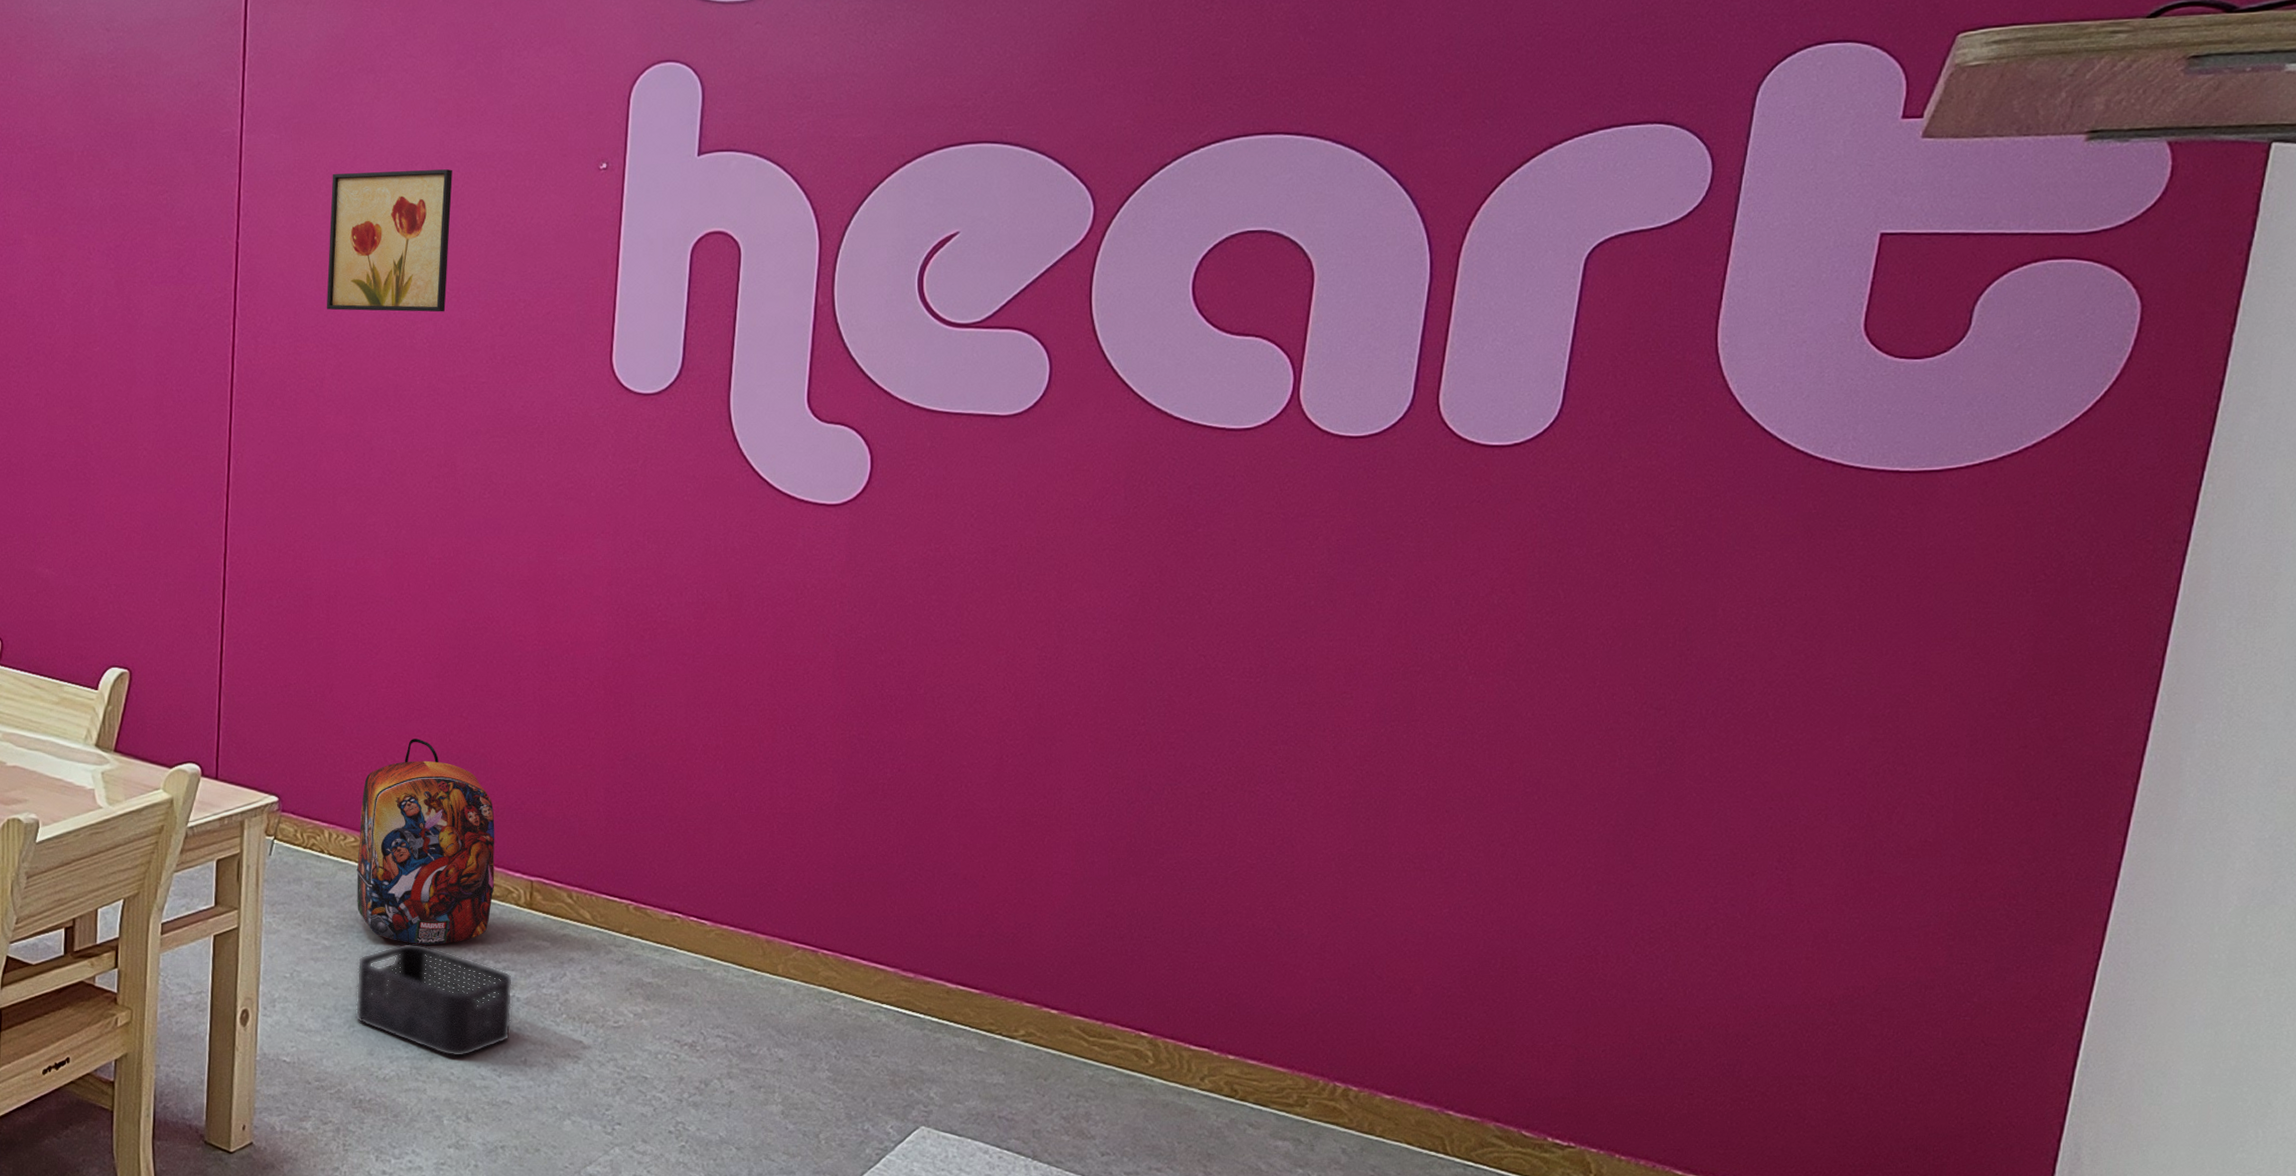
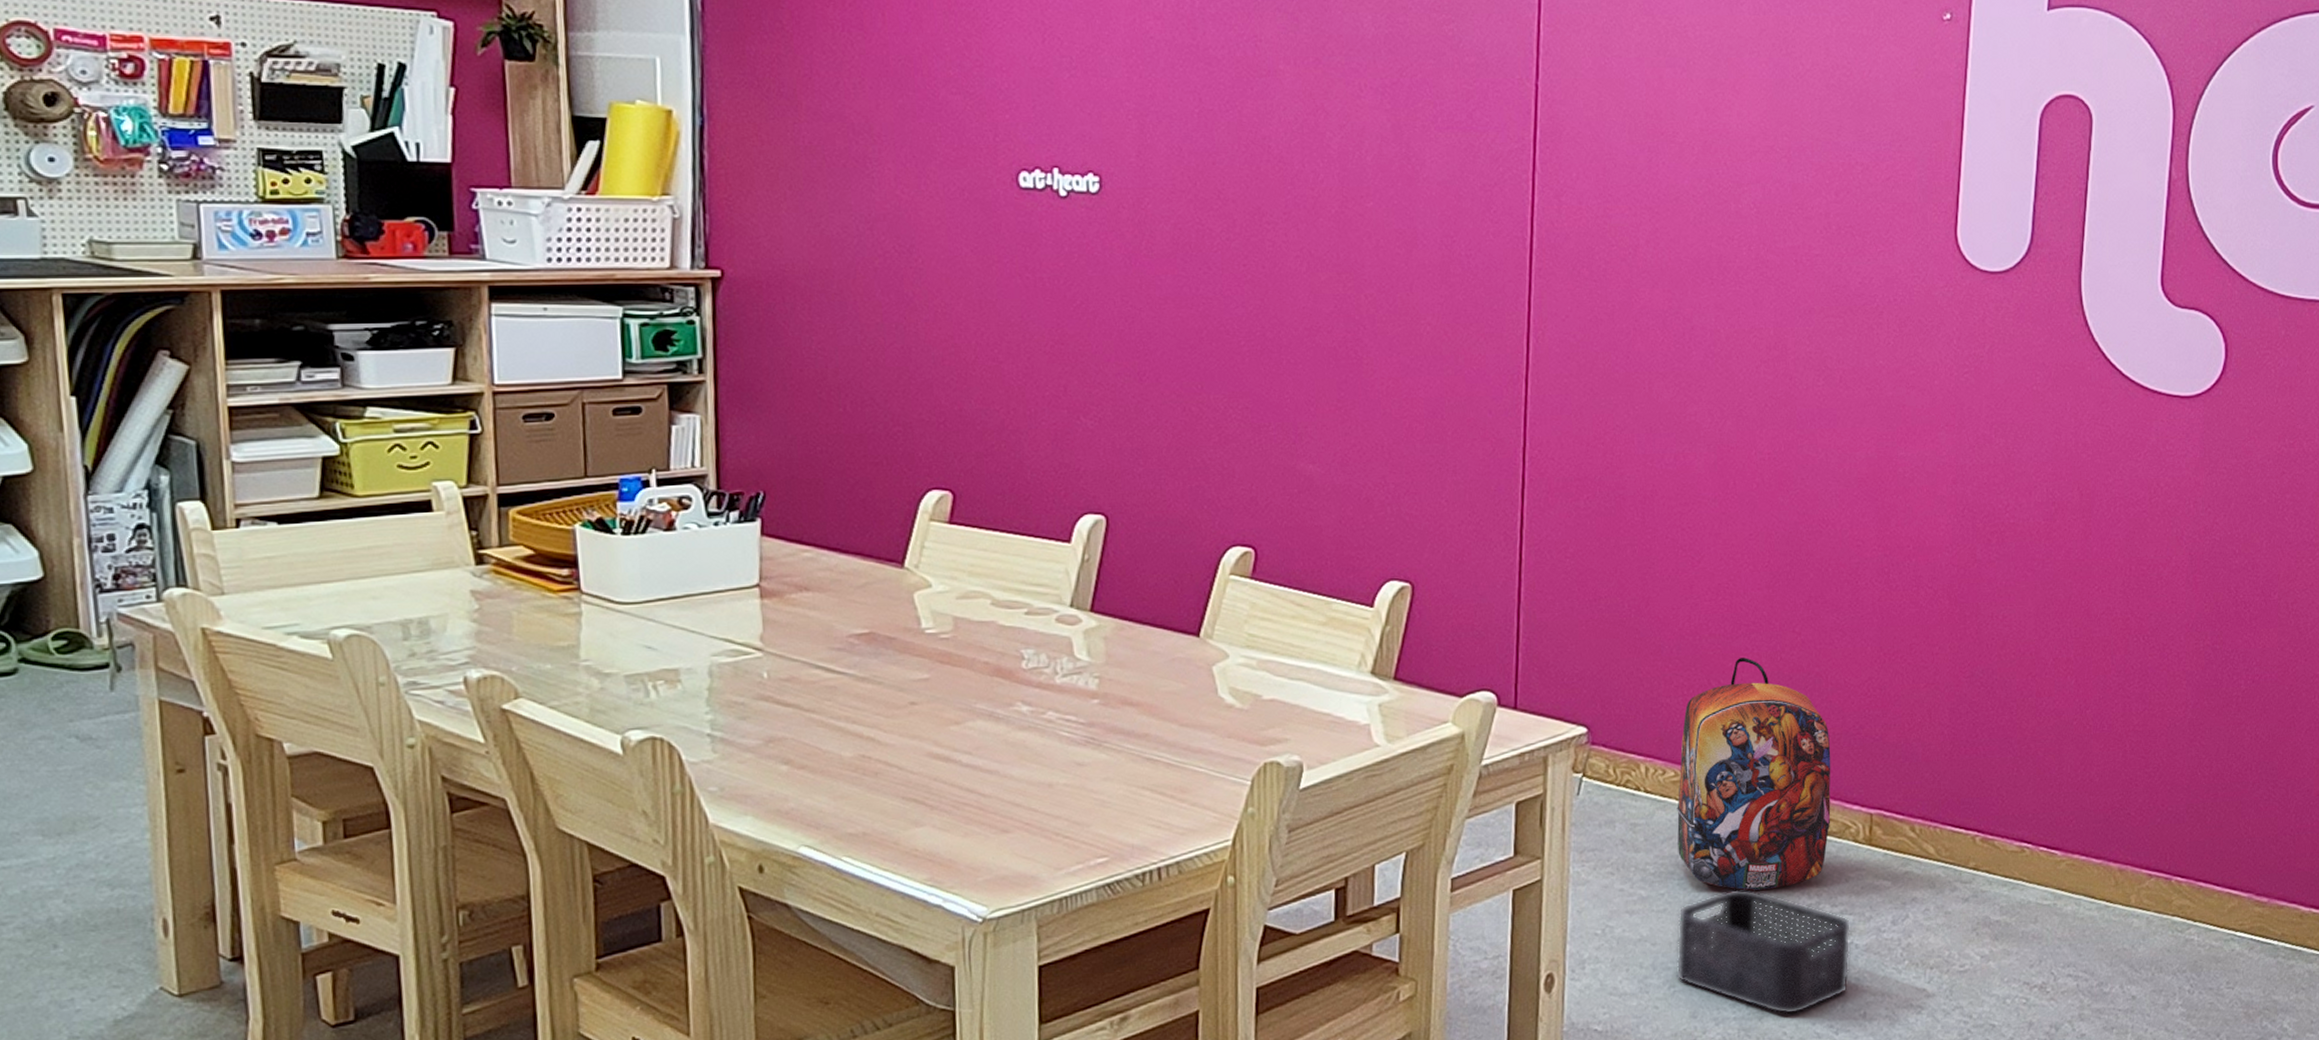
wall art: present [326,169,452,312] -> none [1640,11,1782,174]

